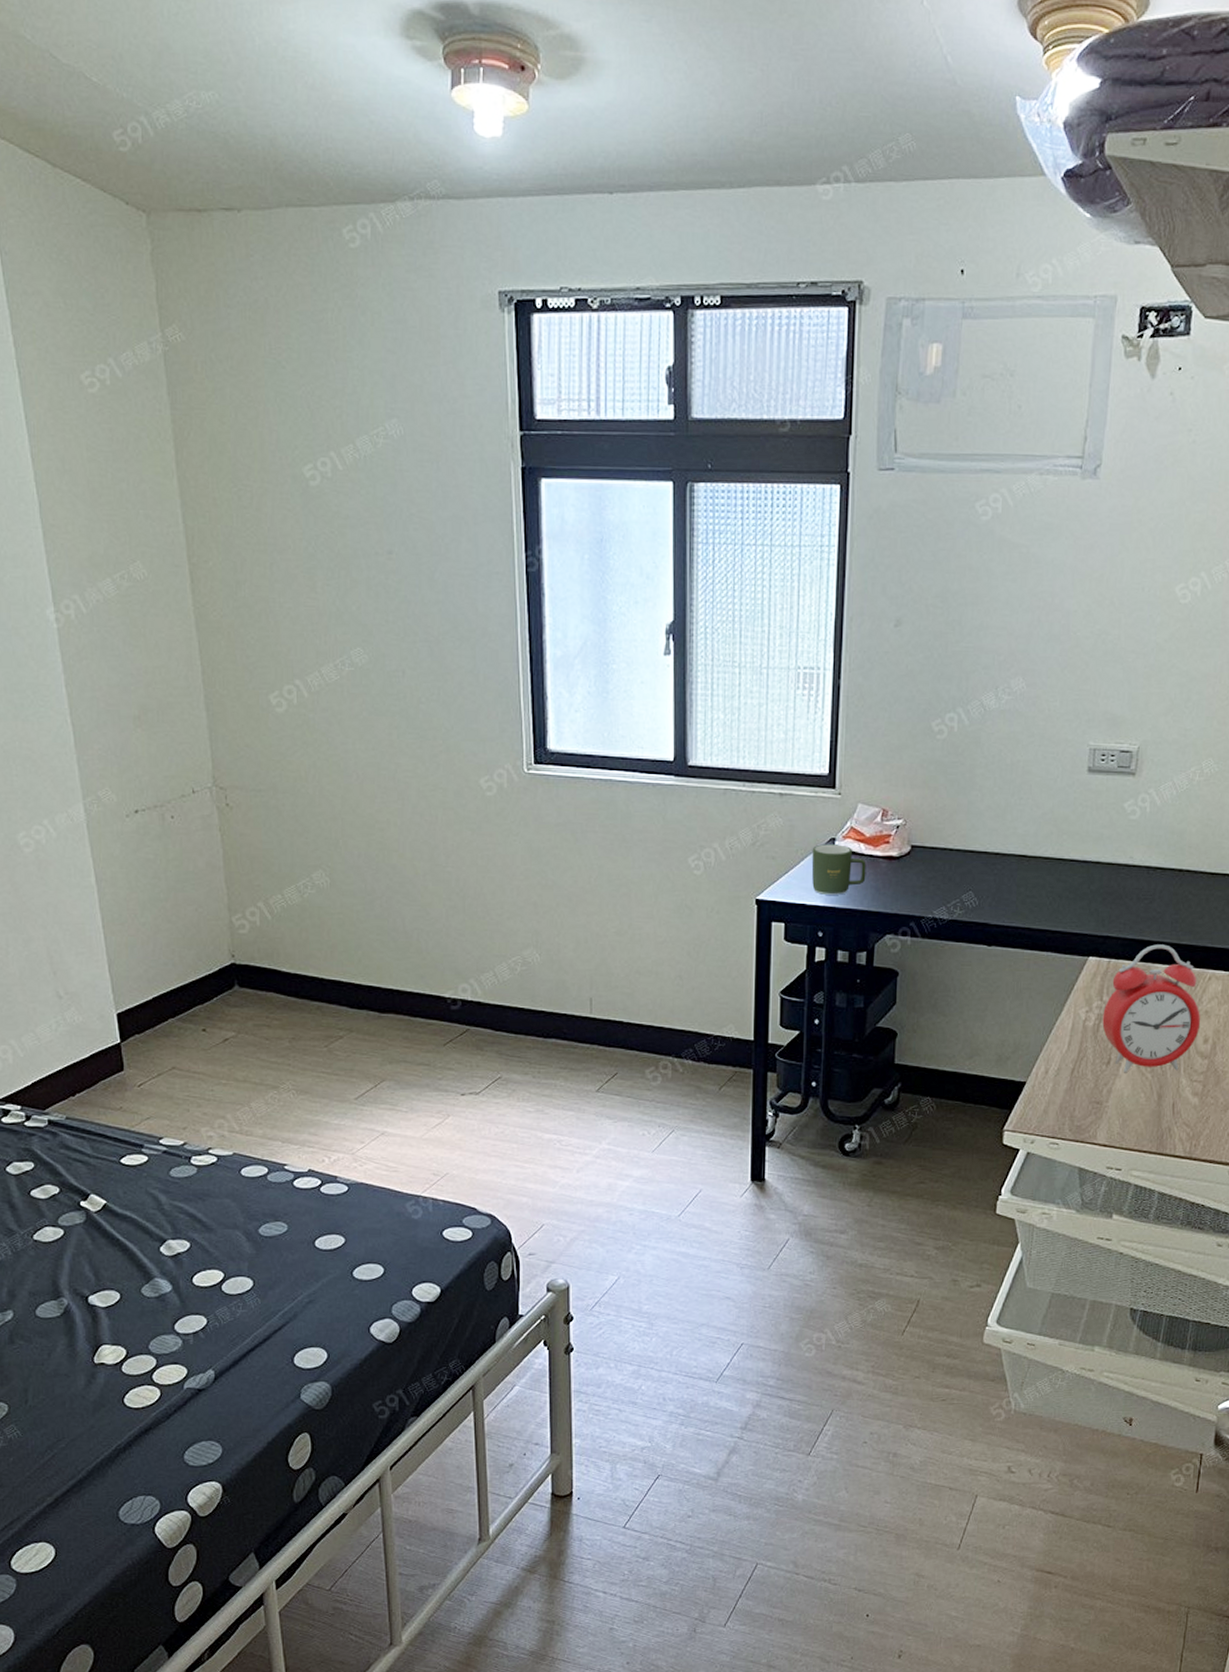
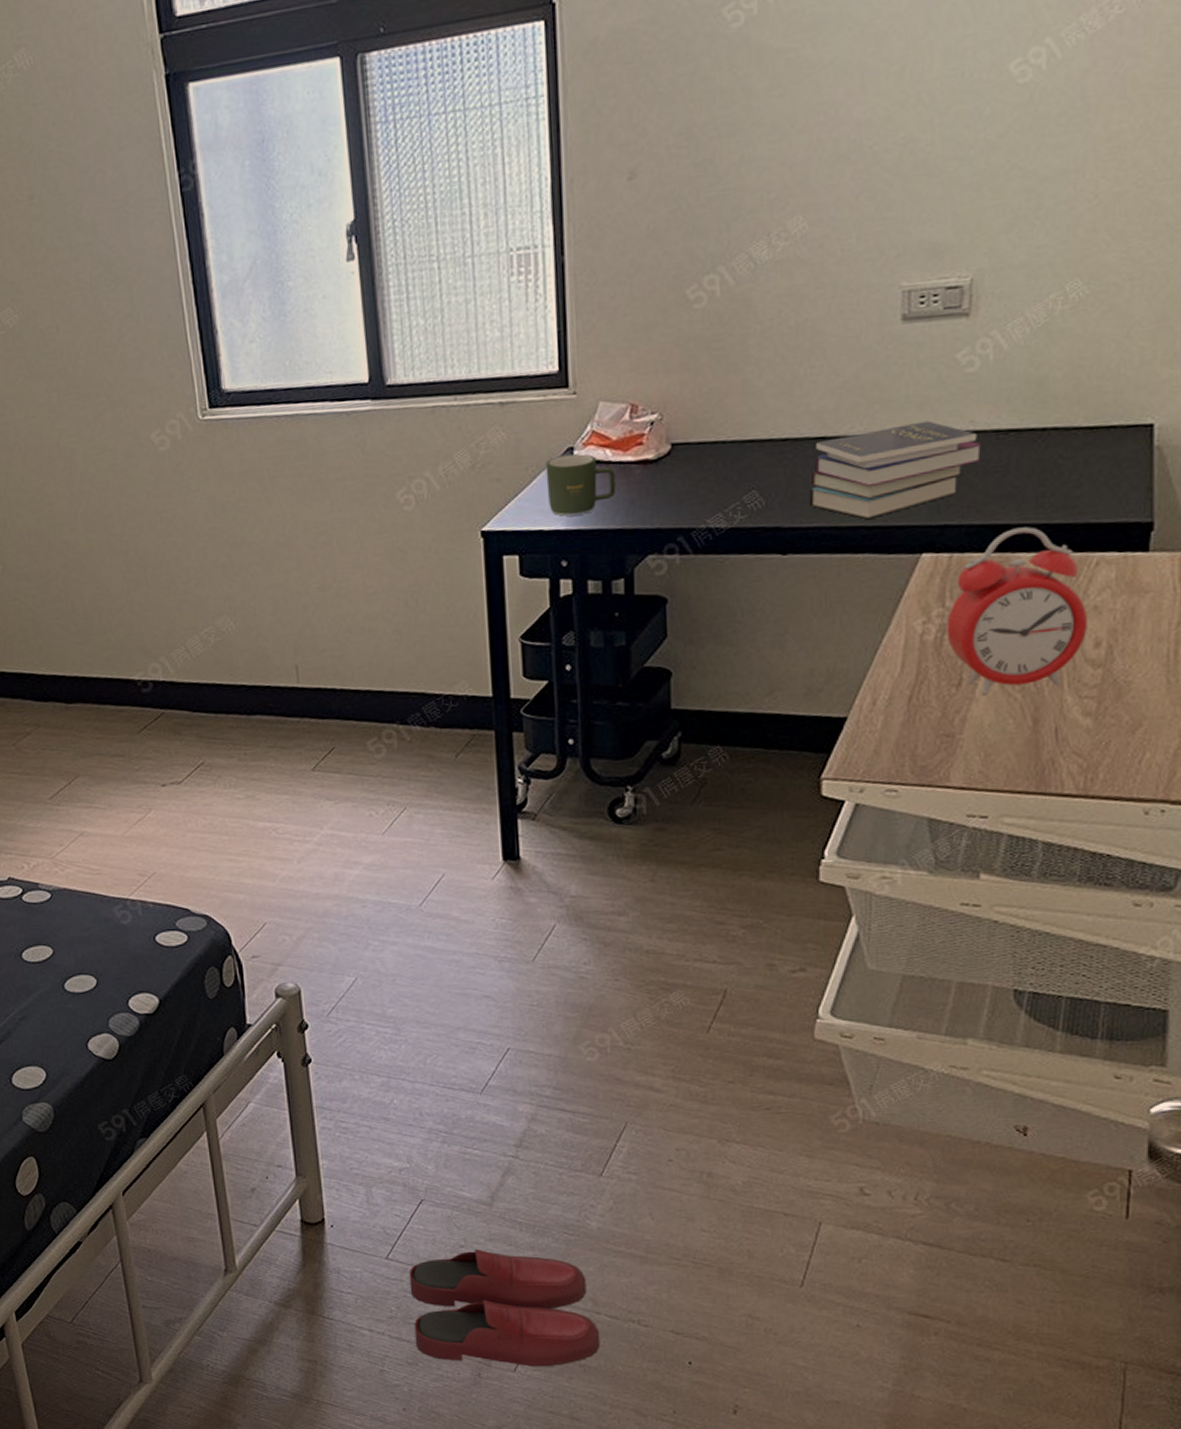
slippers: none [642,1518,797,1622] -> present [409,1248,601,1367]
books: none [1010,852,1138,925] -> present [809,420,983,520]

